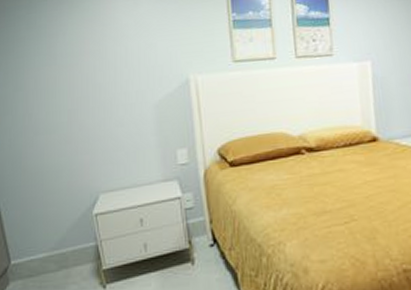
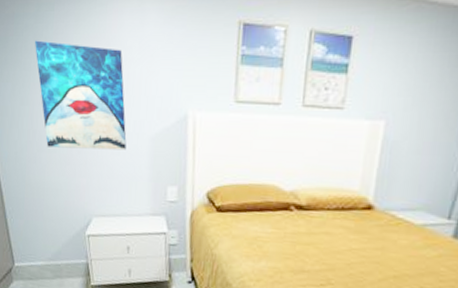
wall art: none [28,28,130,129] -> present [35,40,127,150]

